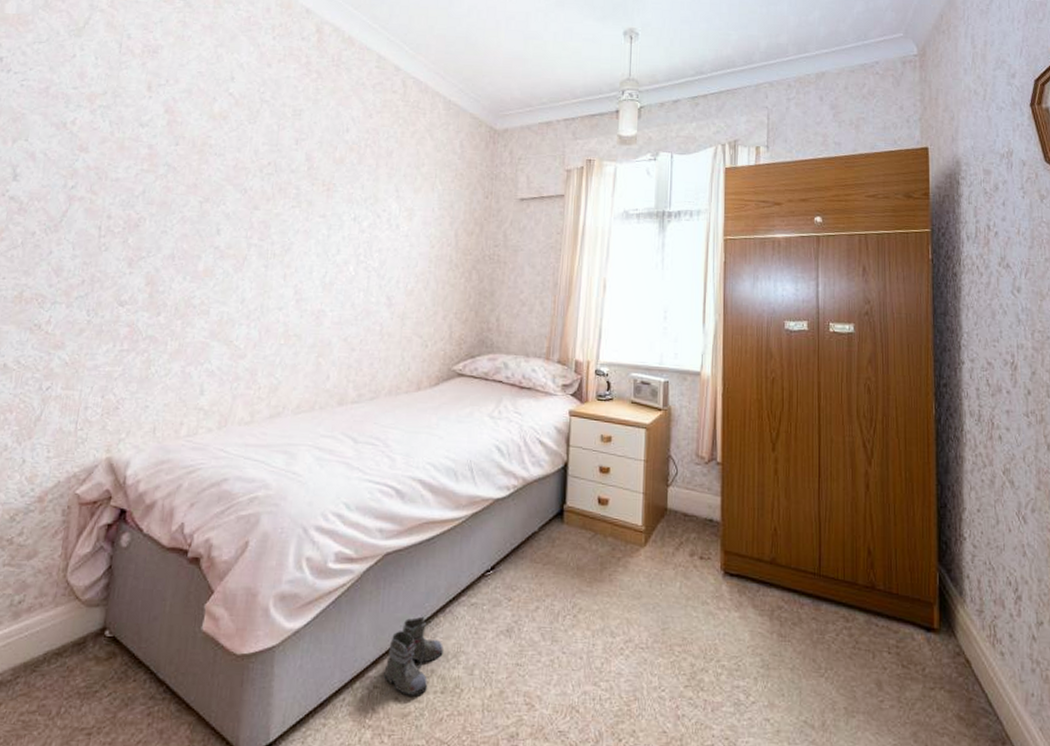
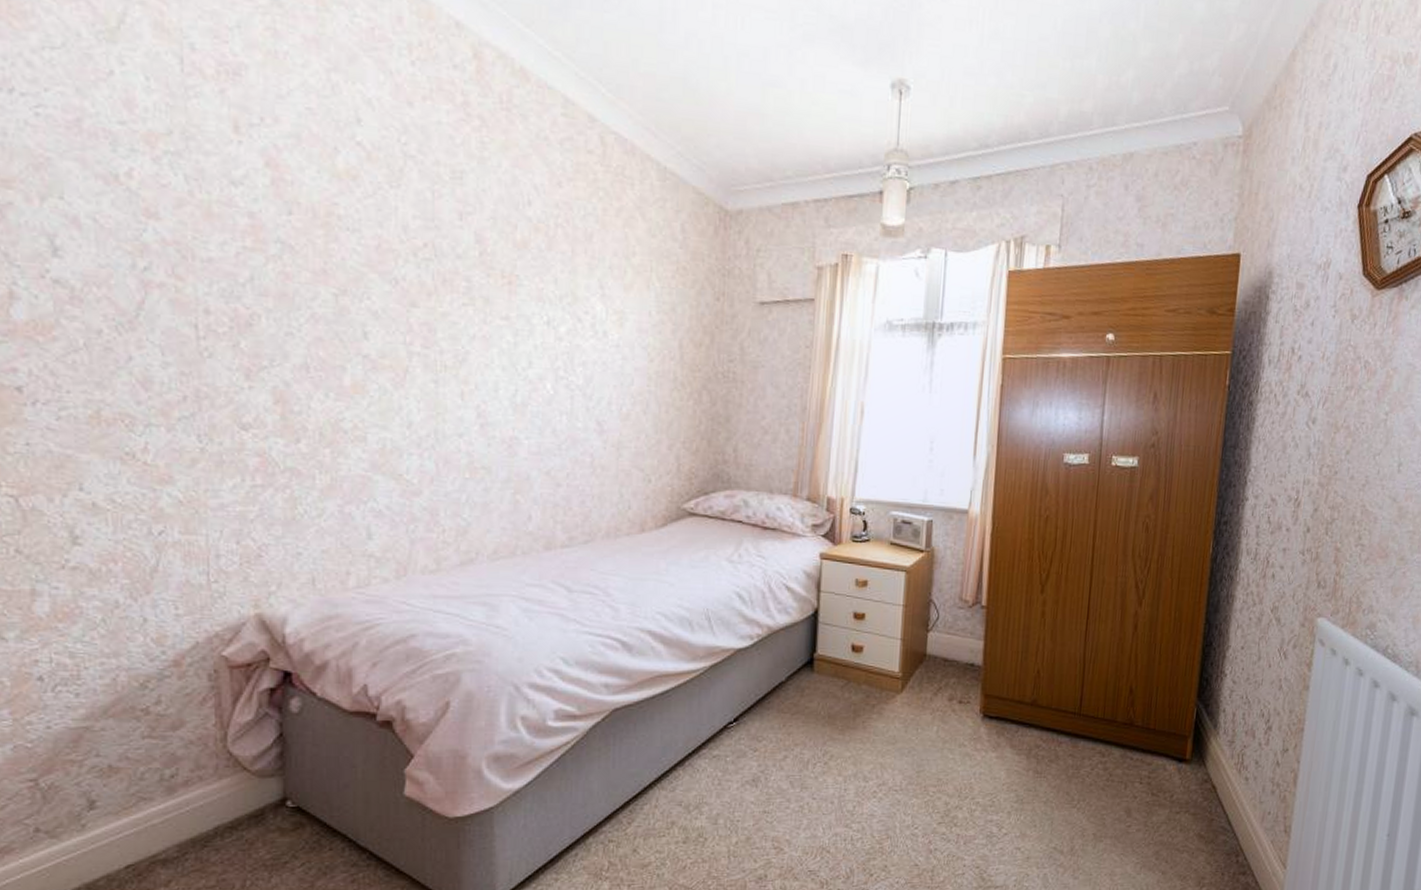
boots: present [383,616,443,696] -> none [619,771,684,849]

